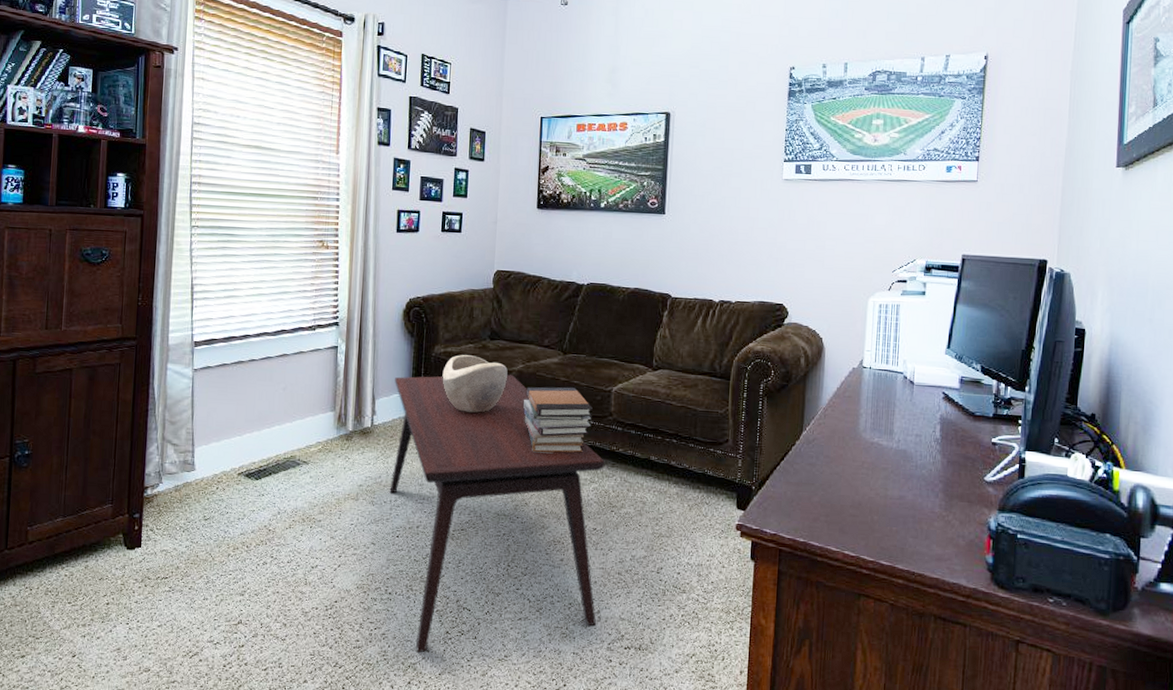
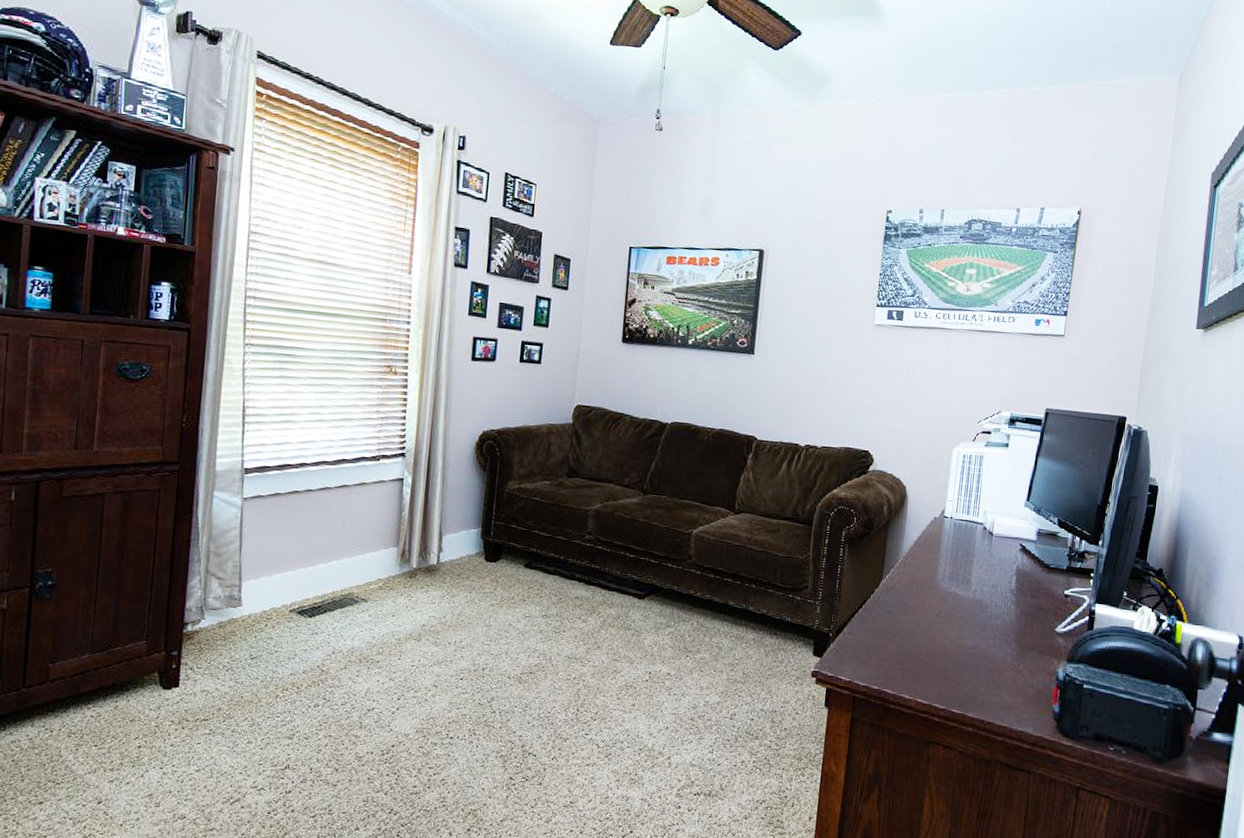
coffee table: present [389,375,605,653] -> none [454,512,682,799]
decorative bowl: present [442,355,508,413] -> none [514,492,585,553]
book stack: present [523,387,593,453] -> none [599,527,671,596]

